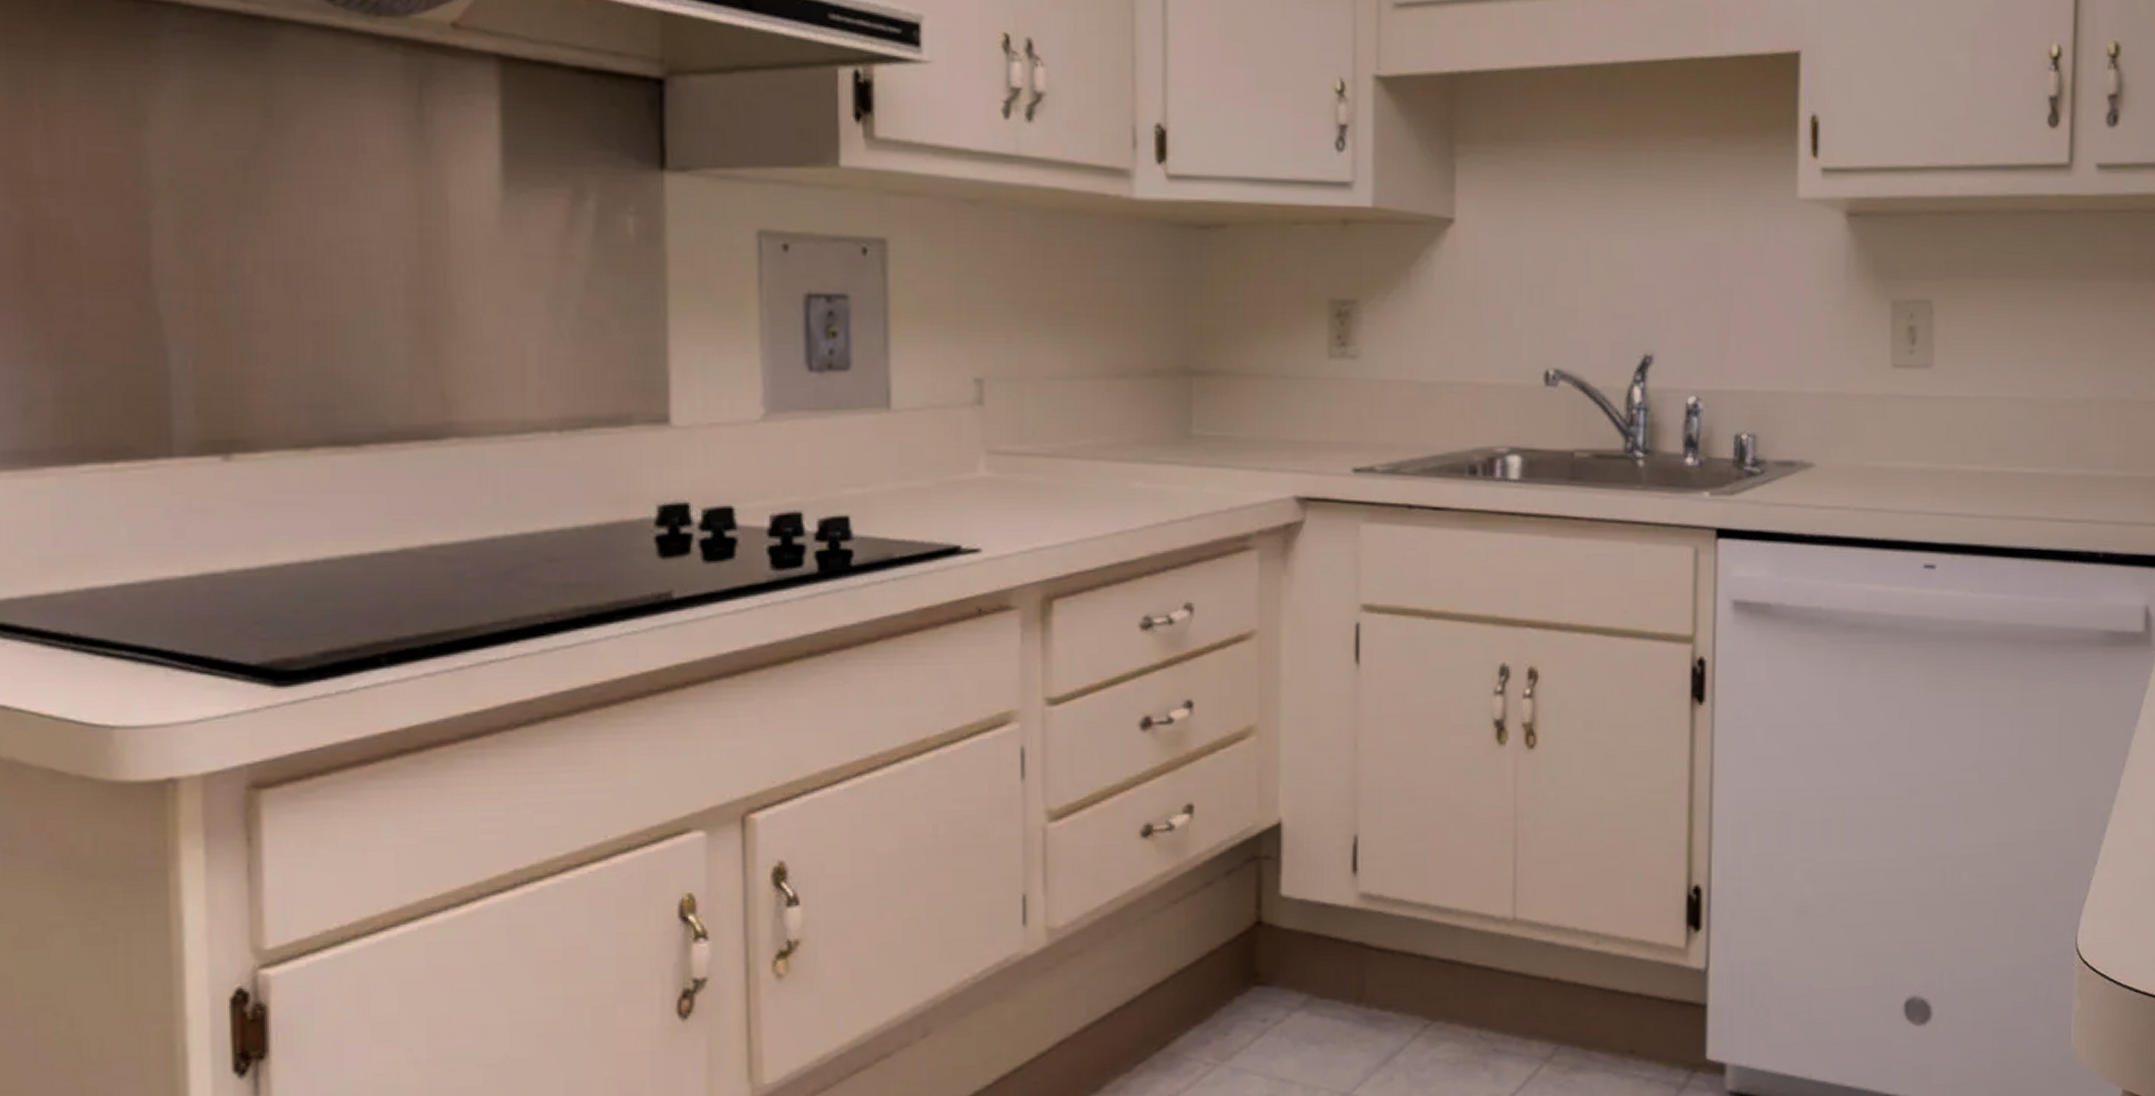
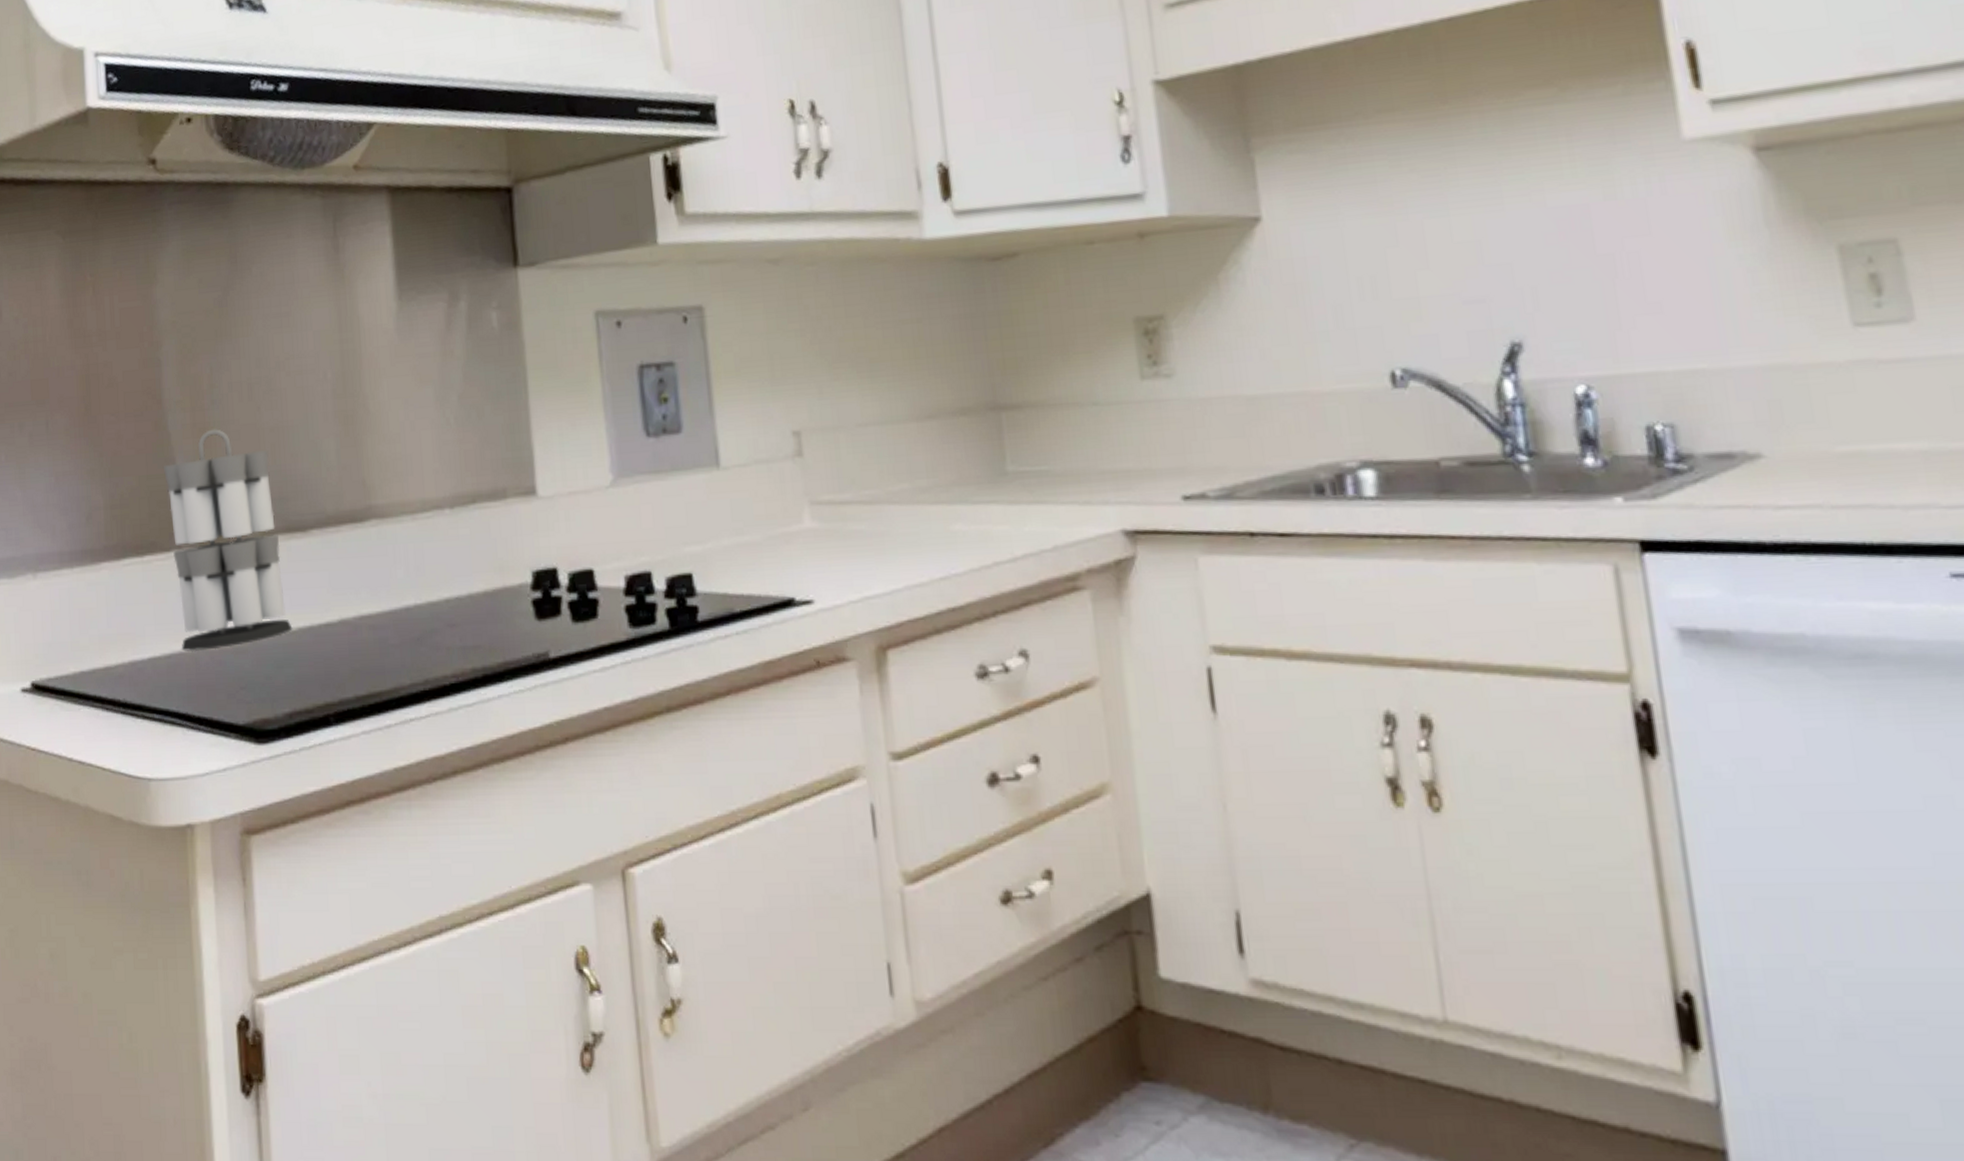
spice rack: none [148,316,334,580] -> present [163,429,293,652]

